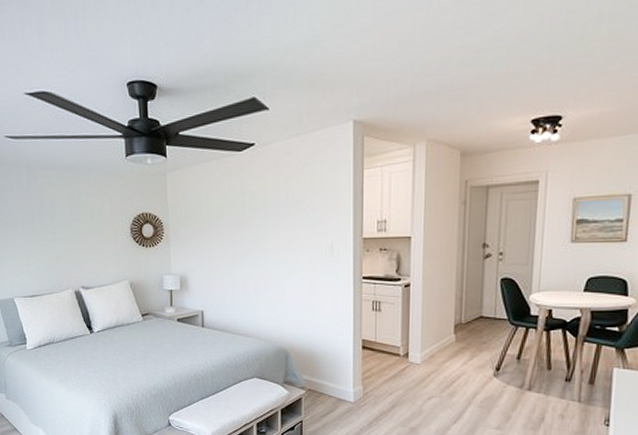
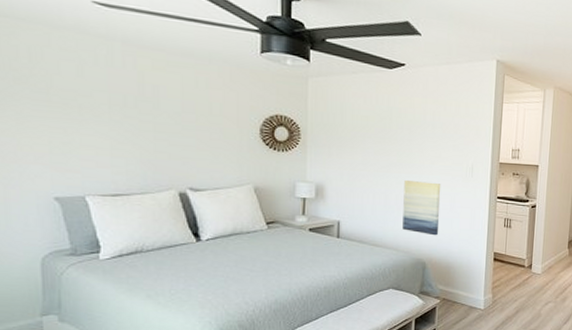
wall art: none [261,266,300,323] -> present [402,181,441,236]

